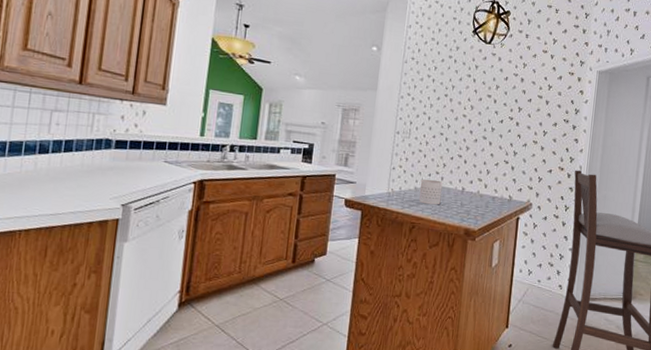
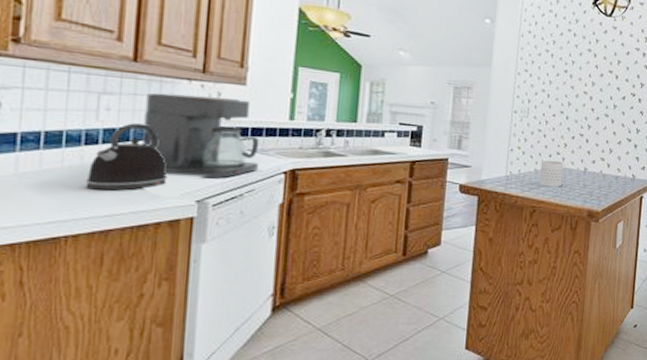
kettle: none [37,136,100,194] -> present [85,123,167,191]
coffee maker: none [82,110,175,185] -> present [142,92,260,178]

